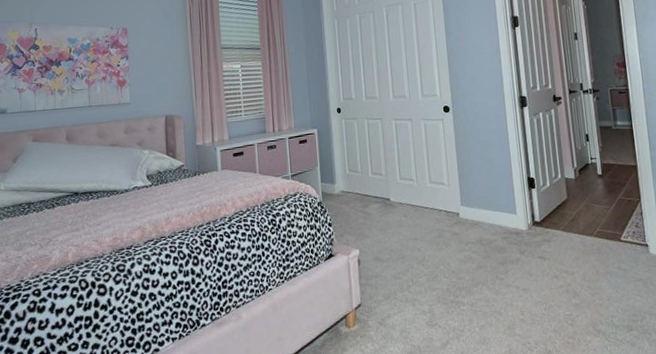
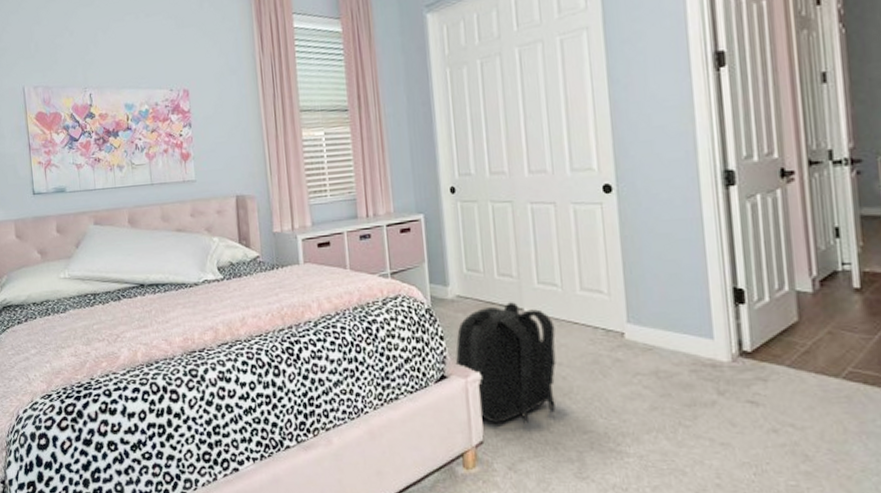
backpack: none [340,194,413,289] -> present [455,302,557,424]

